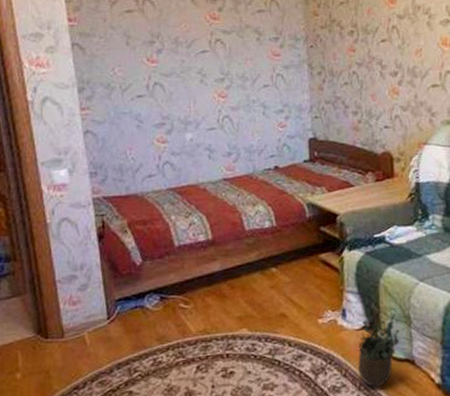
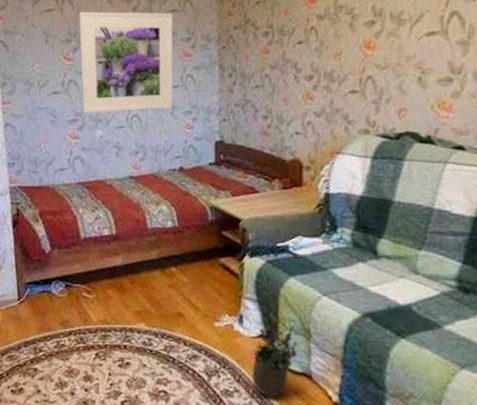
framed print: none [162,12,264,116] -> present [79,11,173,113]

